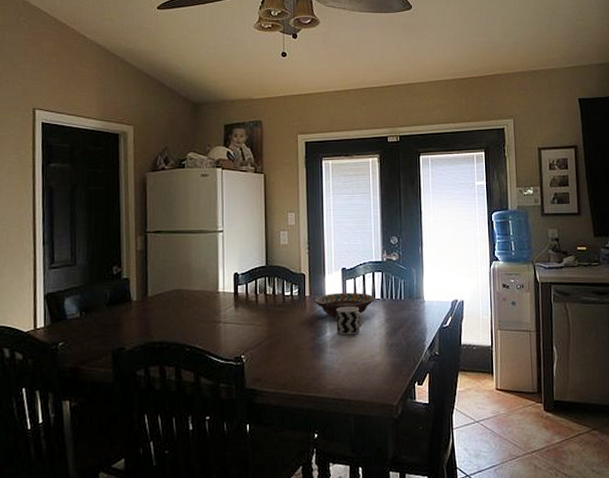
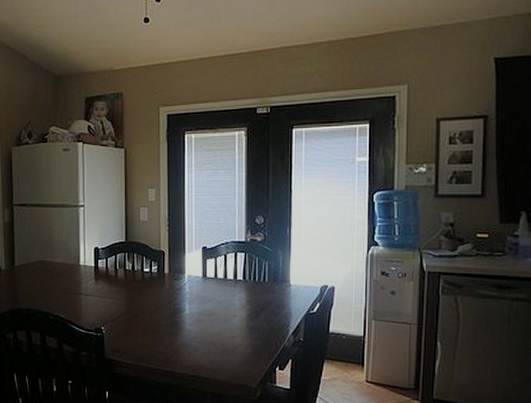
decorative bowl: present [314,292,375,317] -> none [173,271,237,296]
cup: present [336,305,364,335] -> none [195,285,224,315]

